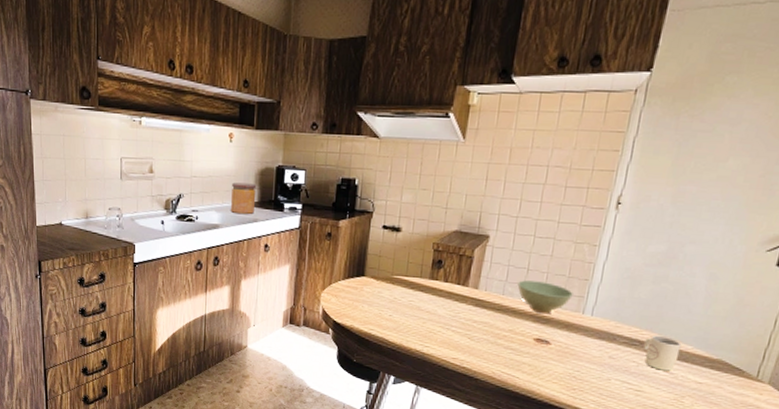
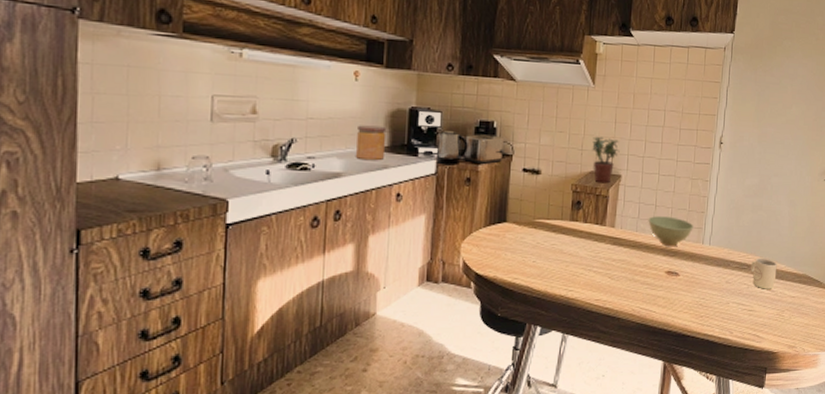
kettle: none [300,188,330,221] -> present [437,131,468,166]
toaster: none [326,191,365,221] -> present [464,134,504,165]
potted plant: none [458,194,490,244] -> present [592,136,620,184]

